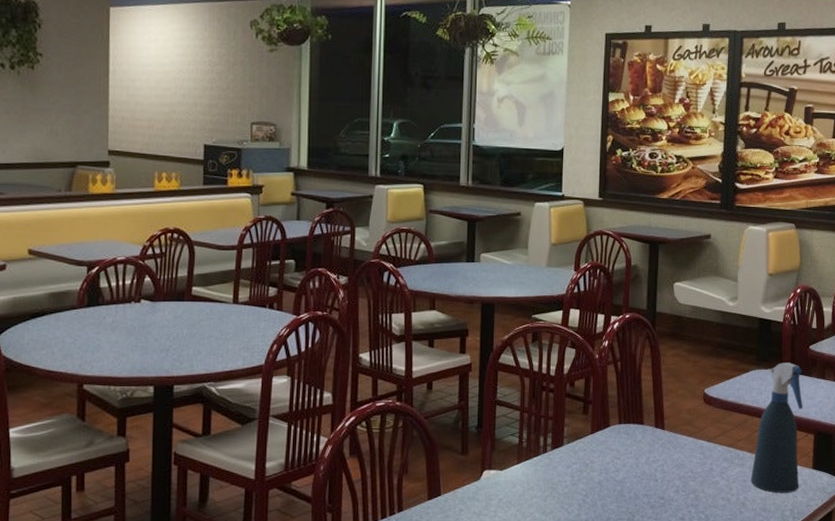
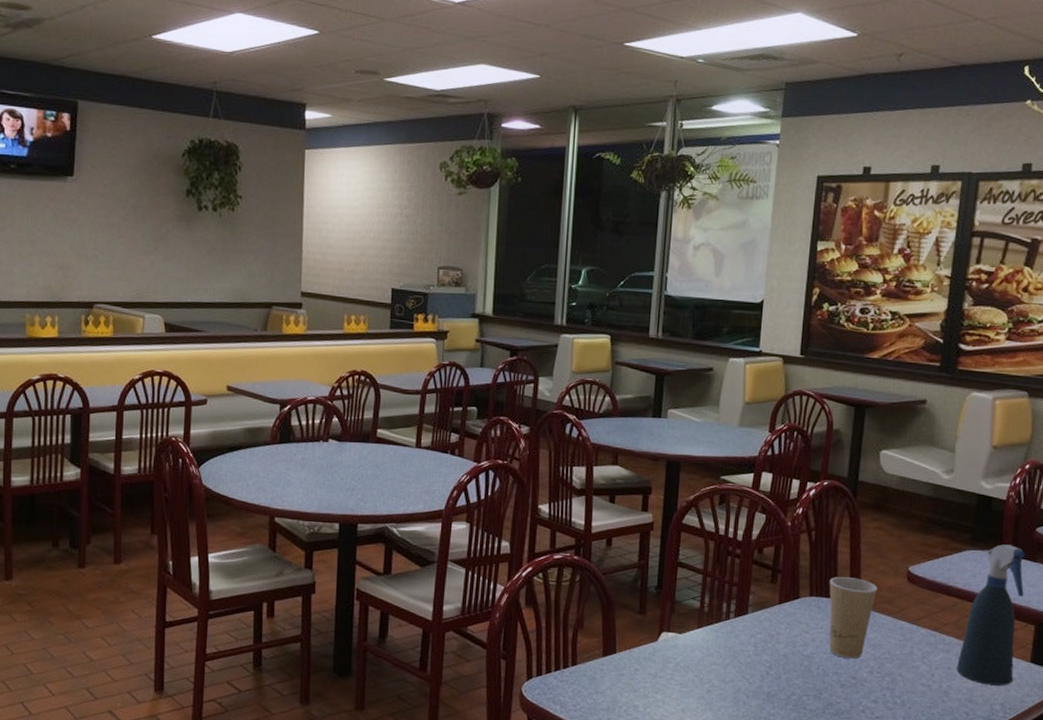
paper cup: none [635,403,679,481] -> present [829,577,878,659]

